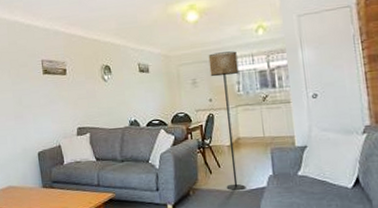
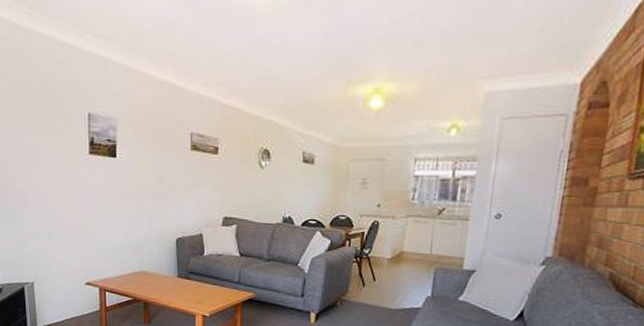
floor lamp: present [208,51,246,191] -> none [378,151,420,308]

